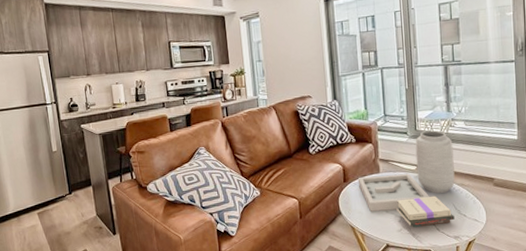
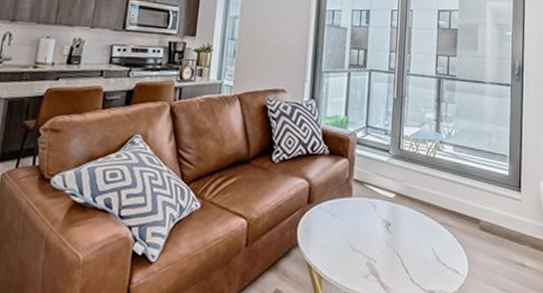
decorative tray: present [357,173,429,212] -> none [324,199,406,248]
books: present [396,196,455,228] -> none [366,234,432,275]
vase: present [415,130,455,193] -> none [394,151,439,232]

